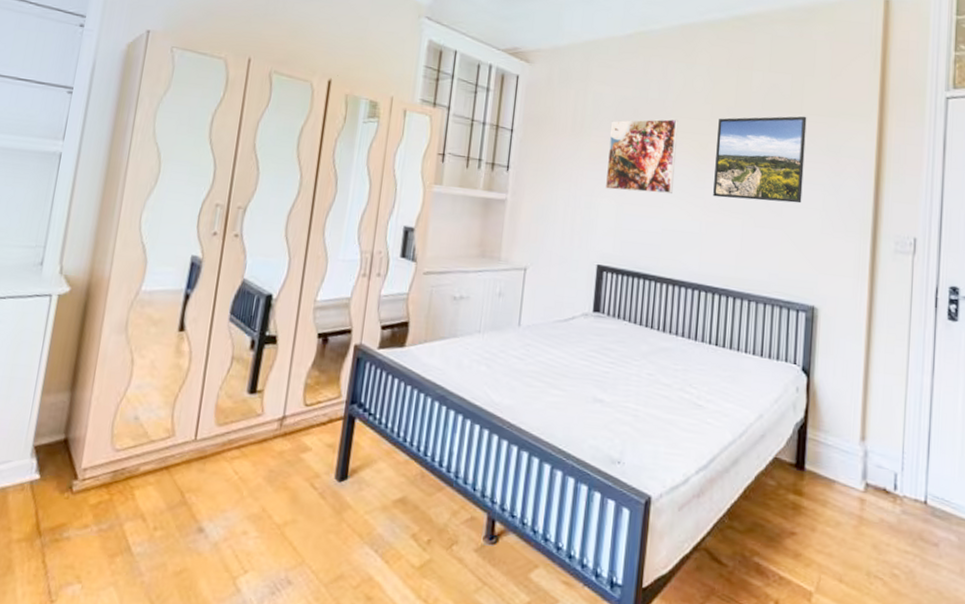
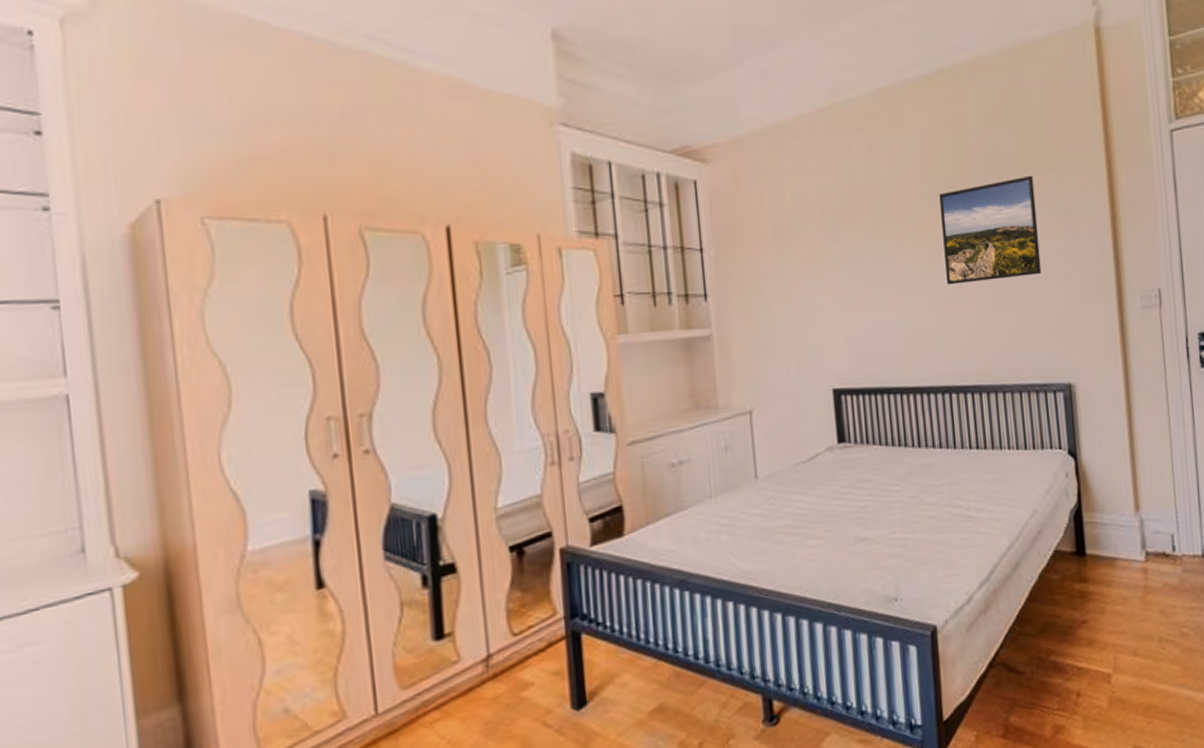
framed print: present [605,119,678,194] -> none [818,203,902,299]

